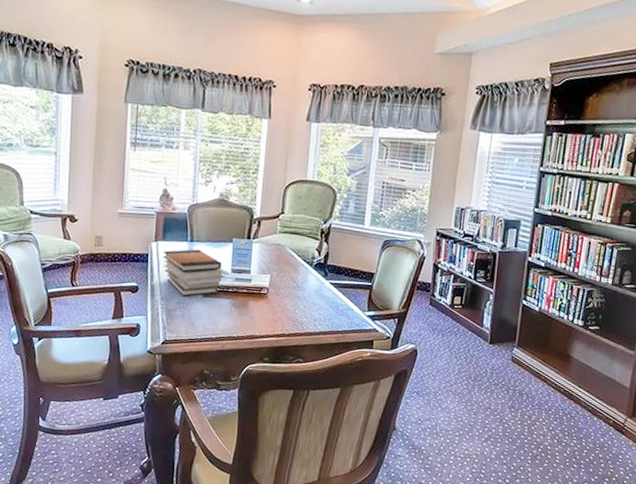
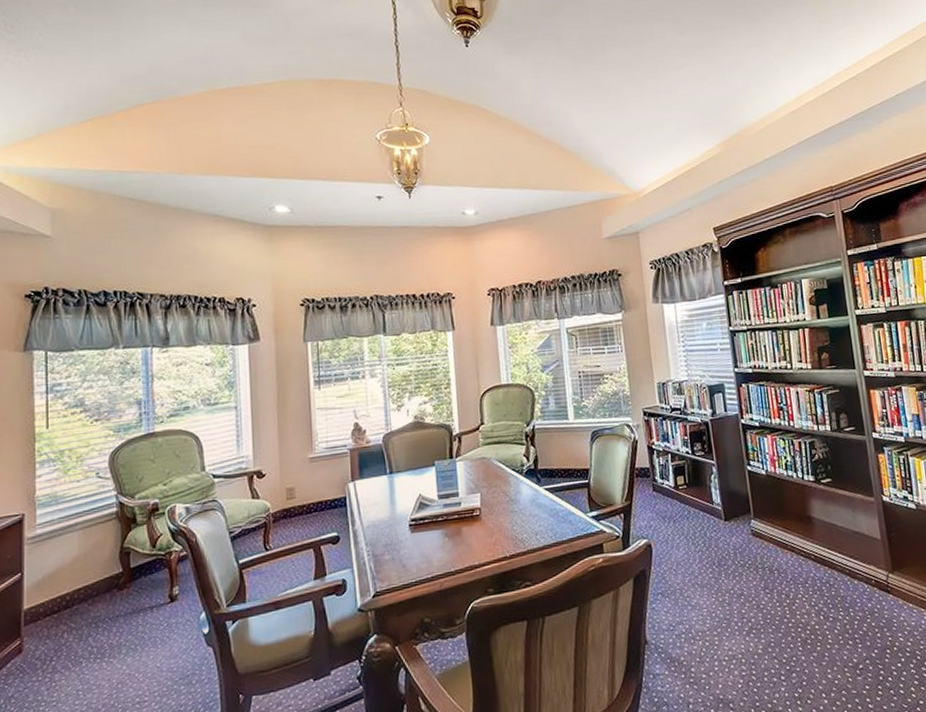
book stack: present [163,249,222,297] -> none [362,480,429,537]

